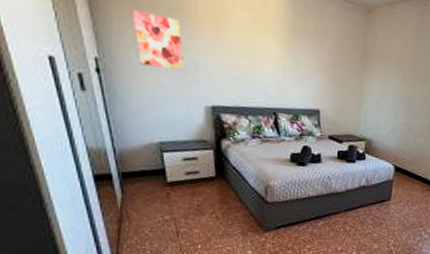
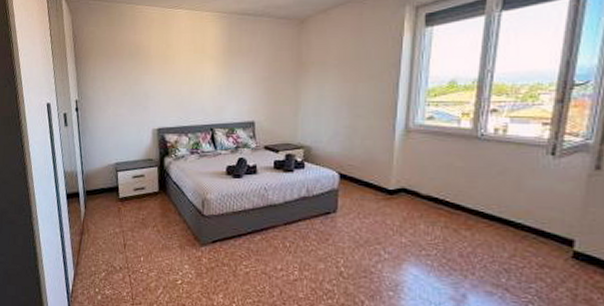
wall art: present [132,10,185,71] -> none [103,60,138,101]

